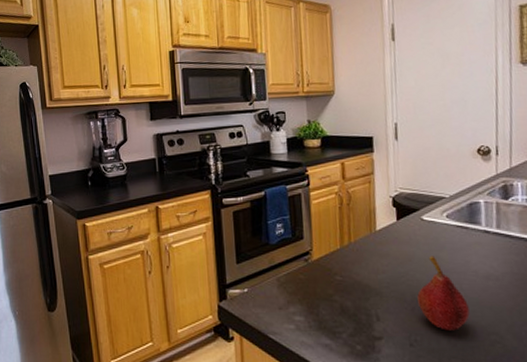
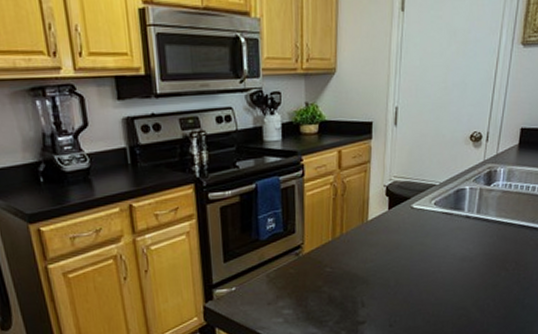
fruit: present [417,256,470,331] -> none [400,242,444,310]

